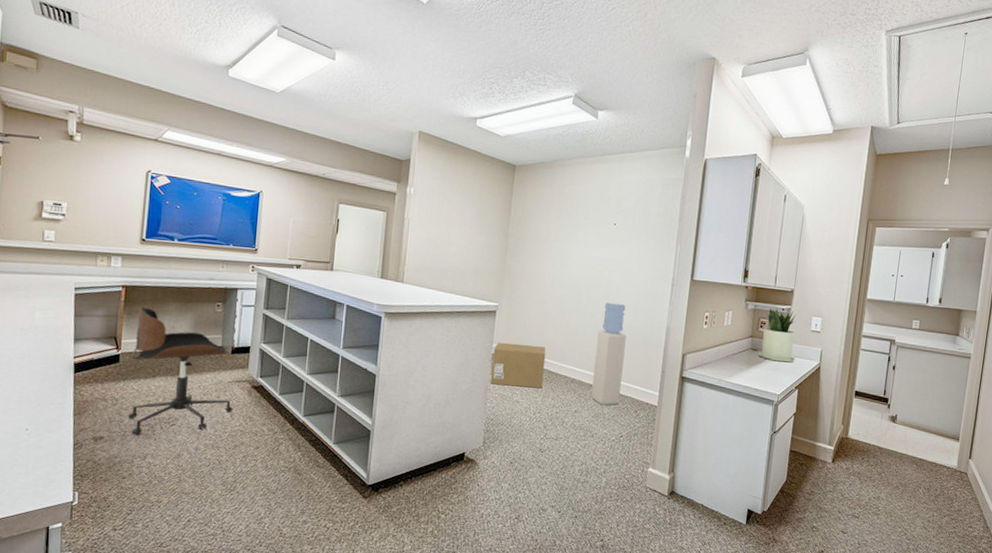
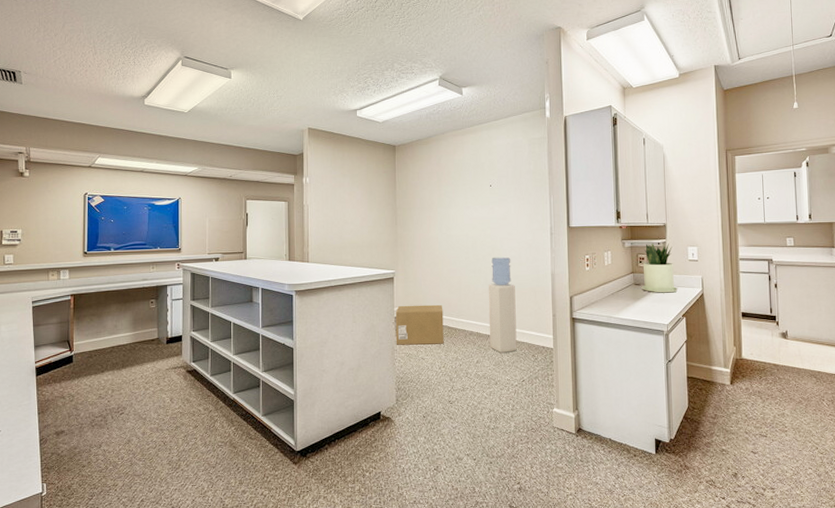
office chair: present [127,306,233,436] -> none [83,311,172,427]

